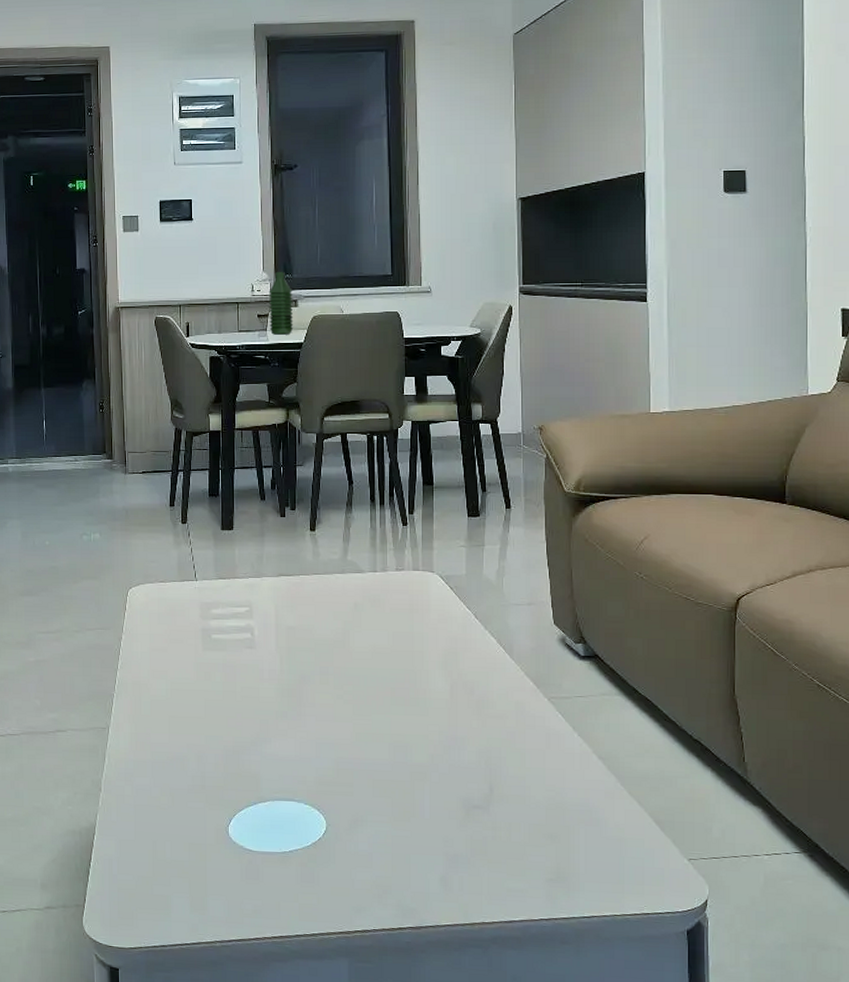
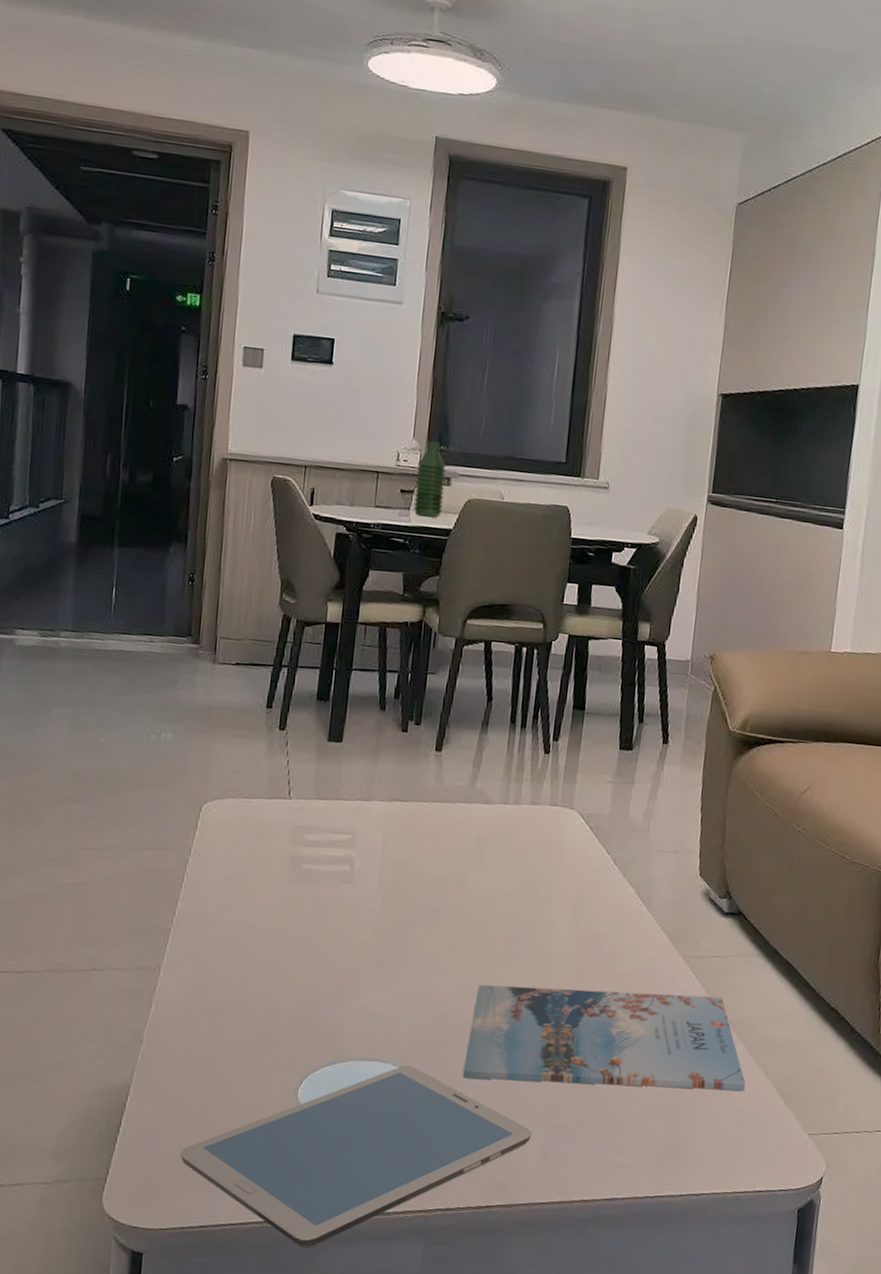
tablet: none [140,804,431,965] -> present [180,1065,532,1248]
magazine: none [365,730,621,820] -> present [463,984,745,1091]

